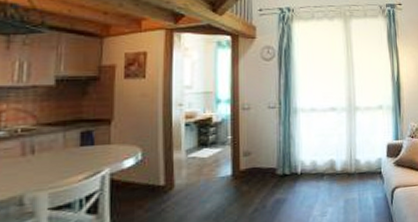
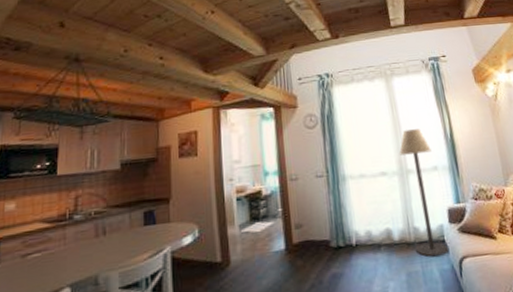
floor lamp: none [350,70,385,187] -> present [399,129,450,257]

